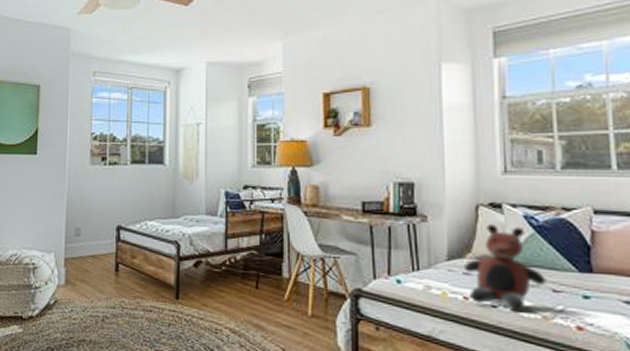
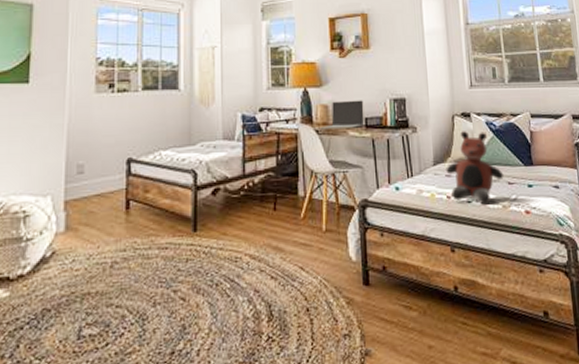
laptop: none [309,182,361,213] -> present [320,100,365,130]

